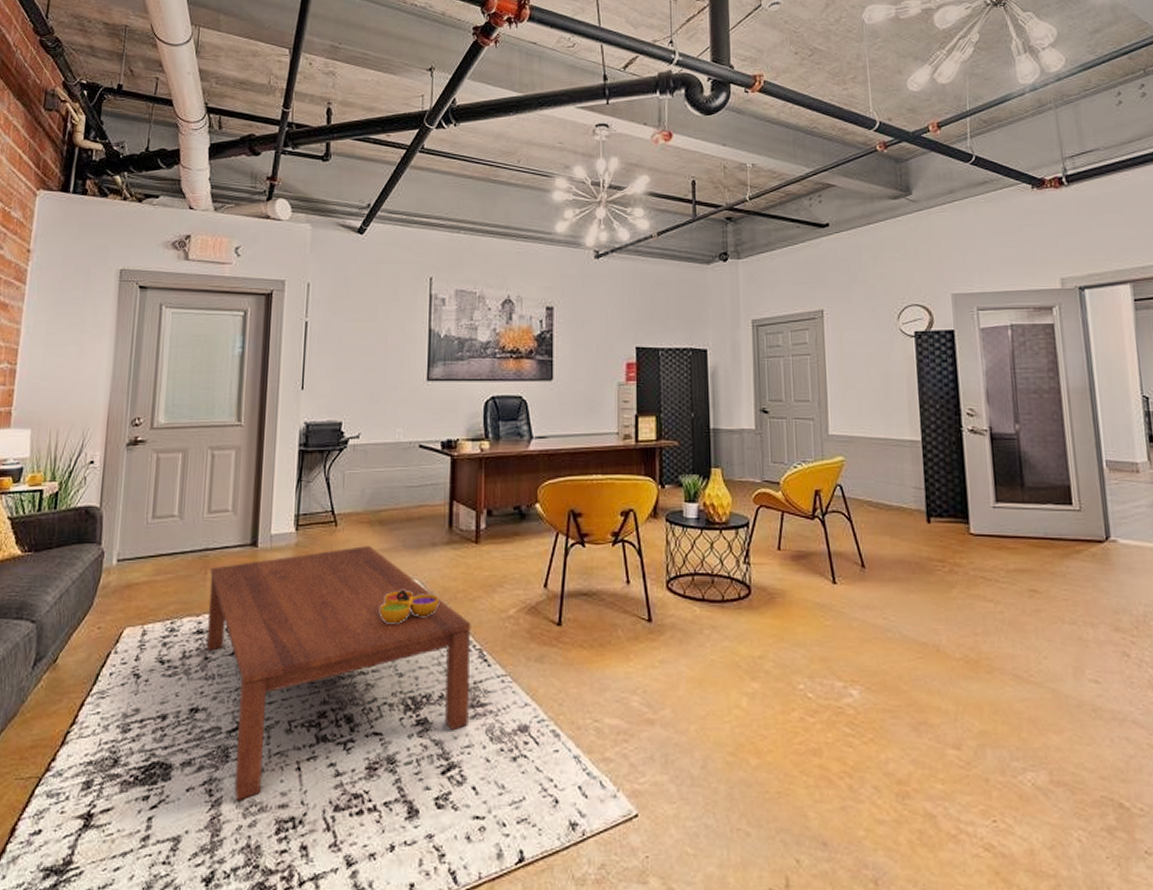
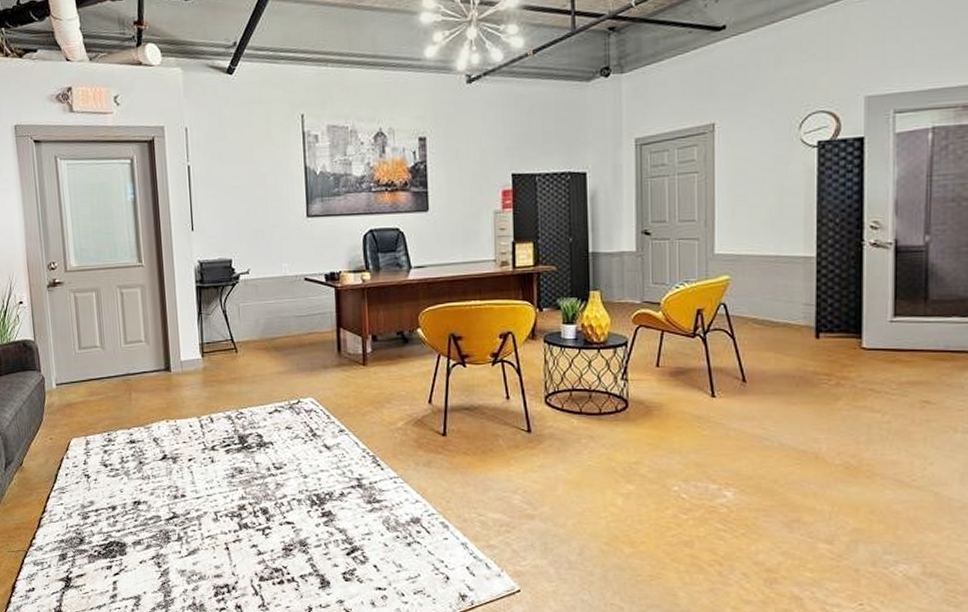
coffee table: present [206,546,471,801] -> none [134,369,367,572]
decorative bowl: present [380,590,438,624] -> none [282,407,333,435]

